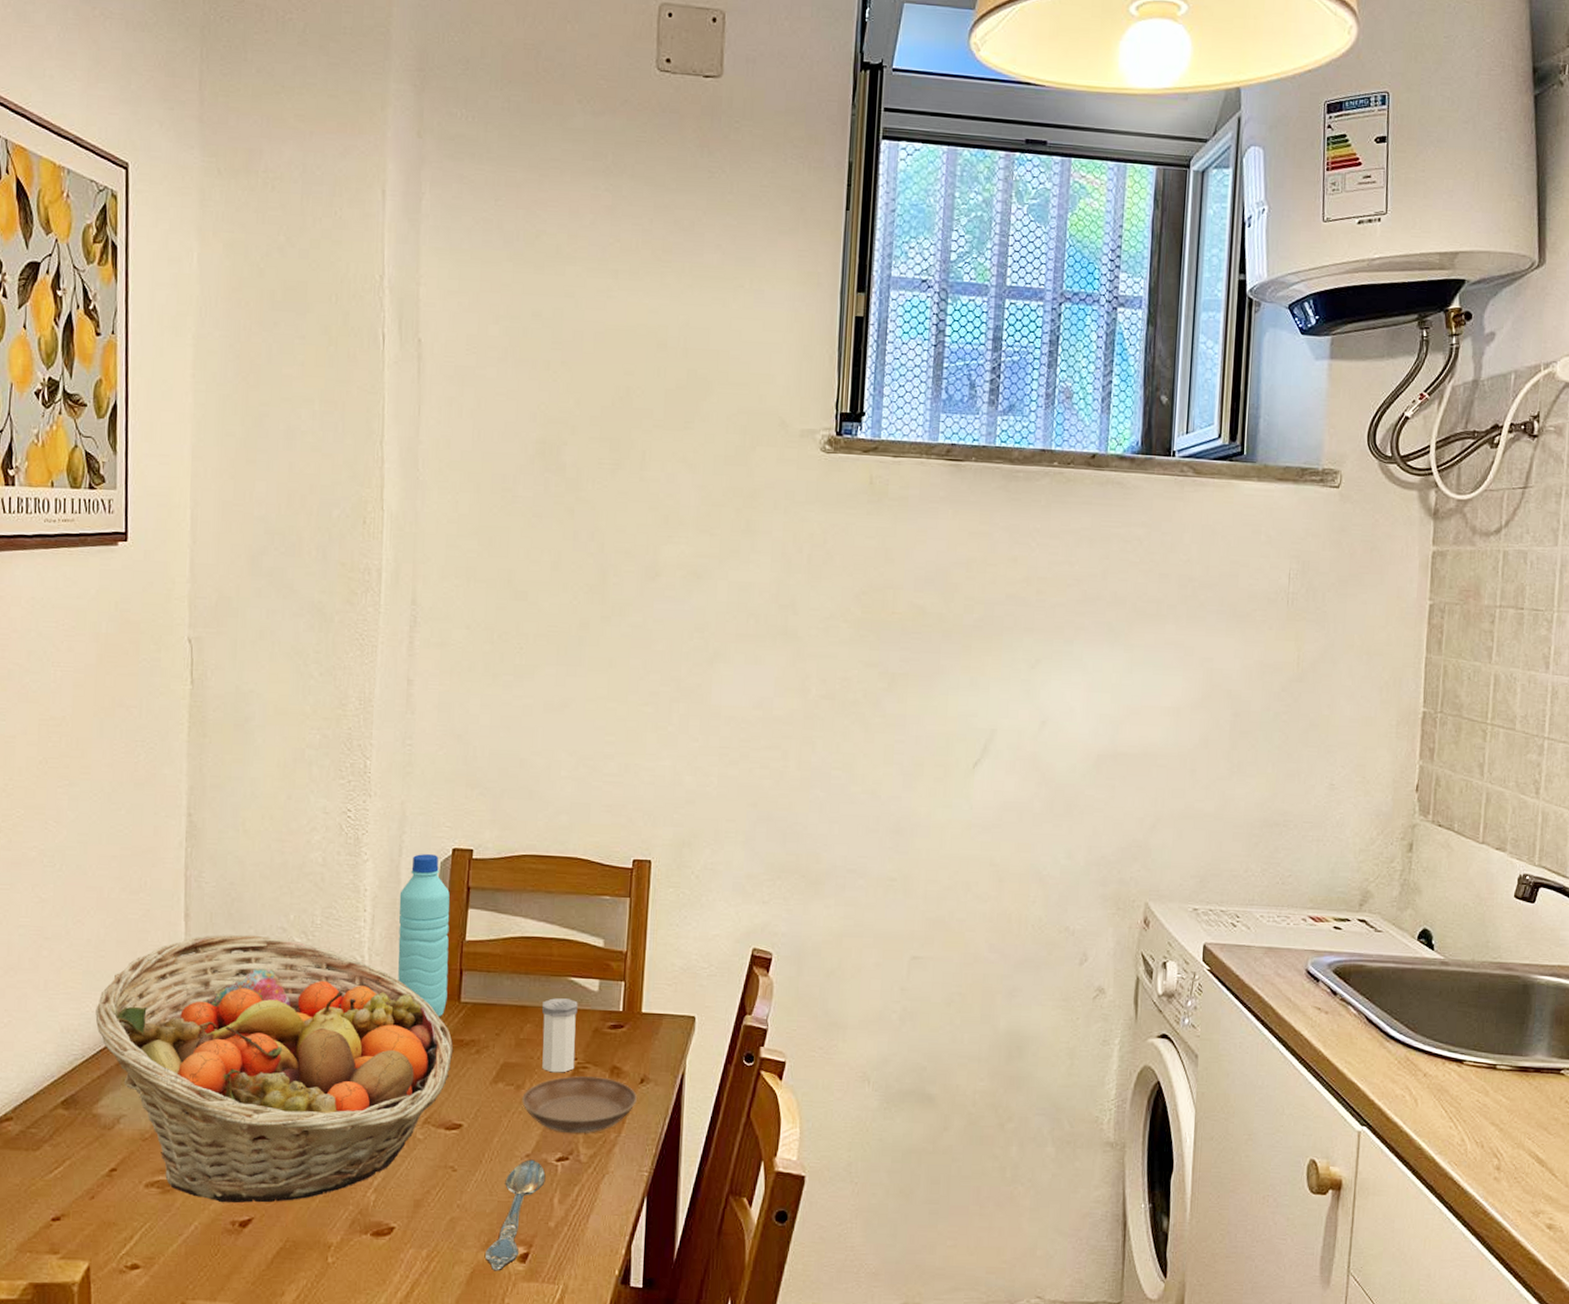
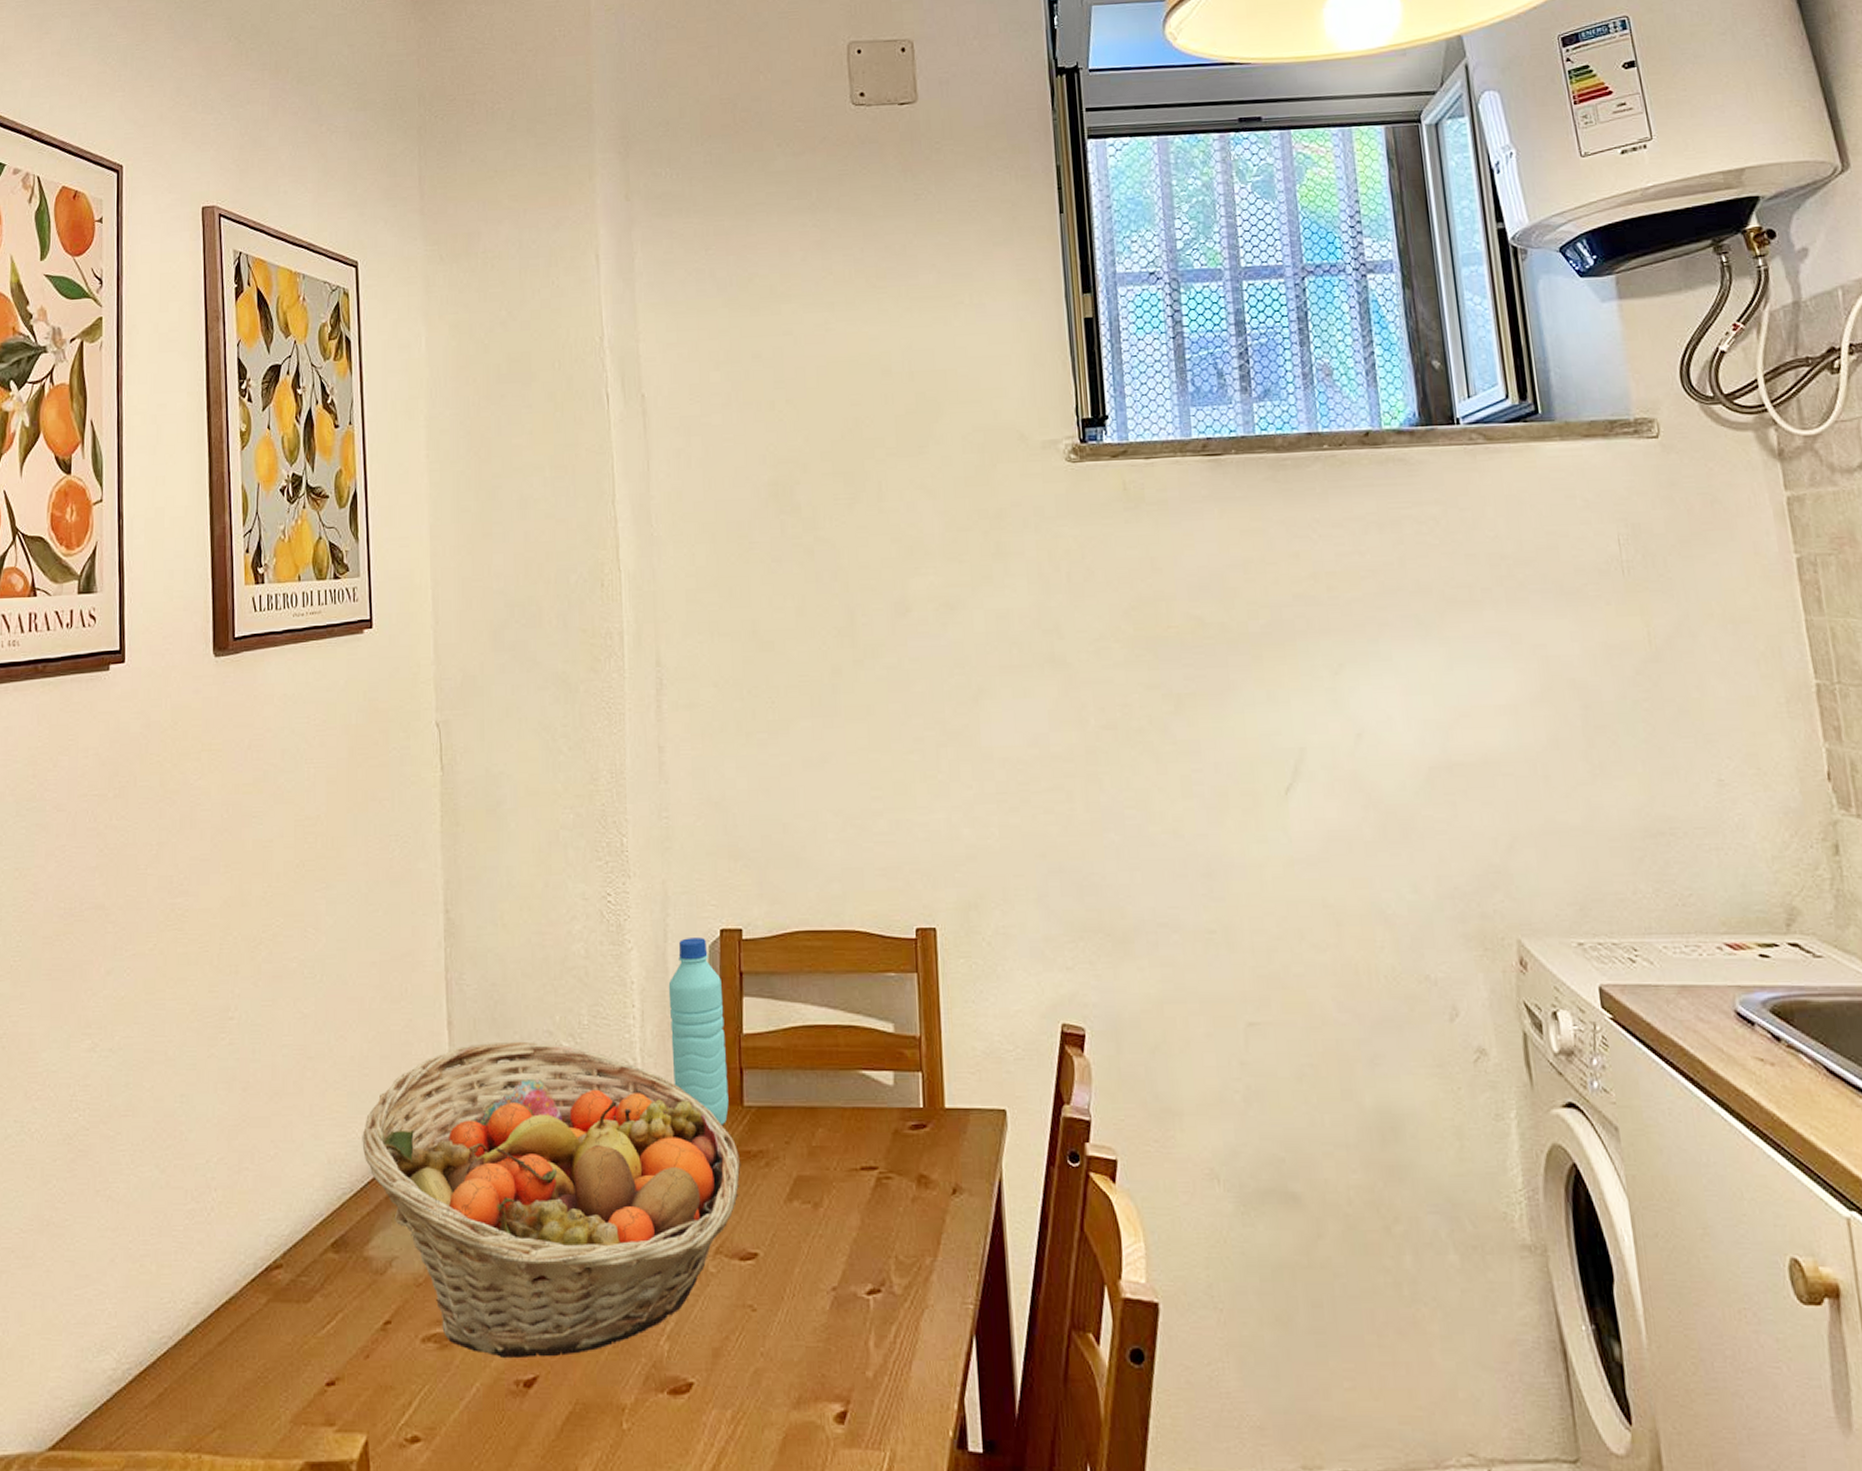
spoon: present [485,1159,546,1271] -> none [798,1293,857,1435]
saucer: present [522,1076,638,1134] -> none [821,1188,952,1260]
salt shaker: present [542,998,578,1073] -> none [833,1096,877,1186]

